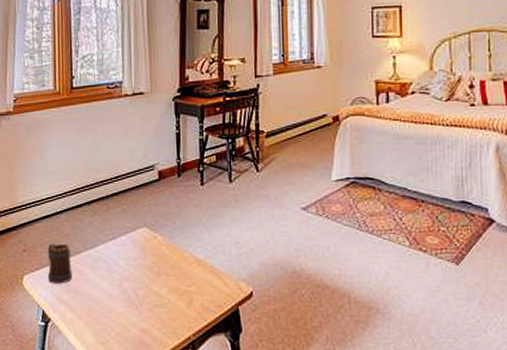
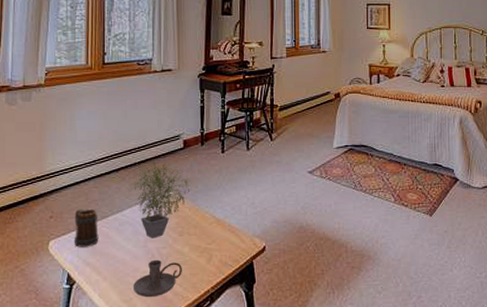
potted plant: none [101,192,171,278] -> present [128,160,194,239]
candle holder: none [108,300,160,341] -> present [132,259,182,298]

